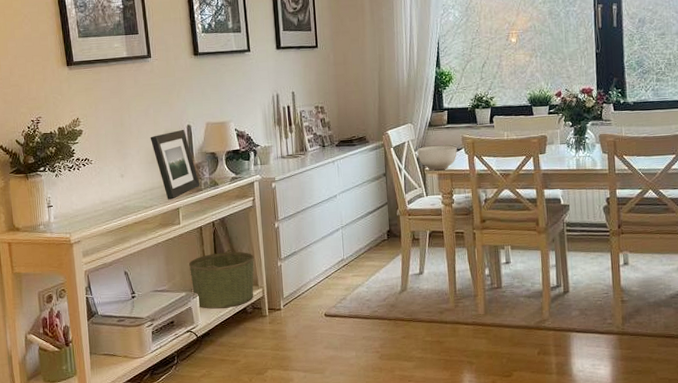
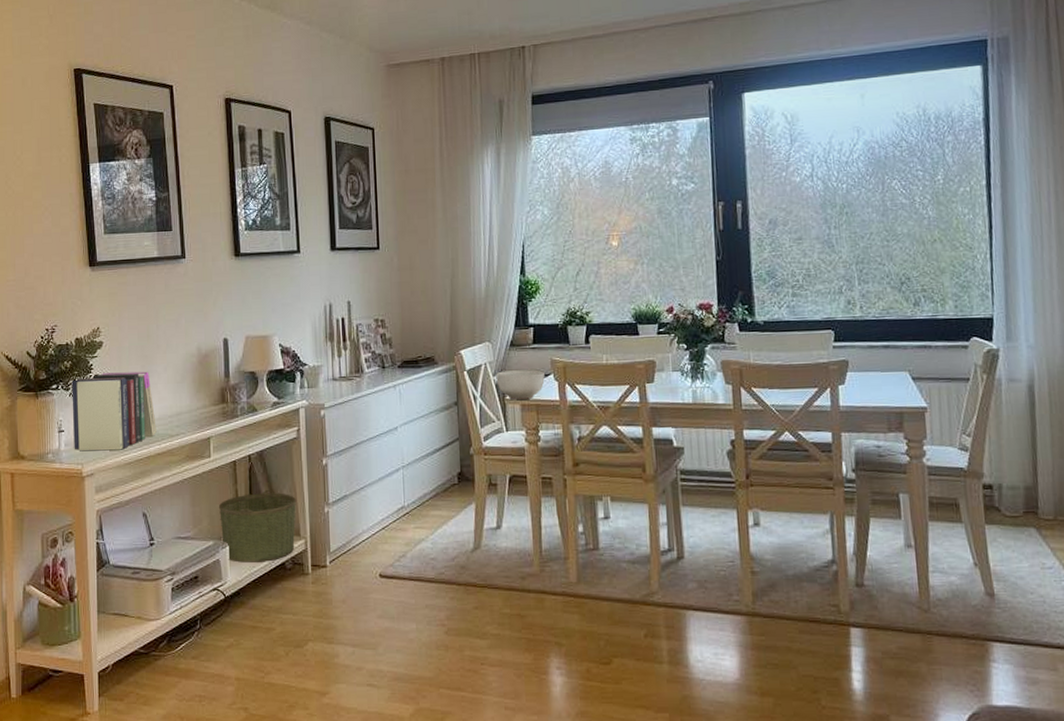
books: none [57,154,133,223] -> present [71,371,157,452]
picture frame: present [150,129,200,200] -> none [180,343,236,427]

